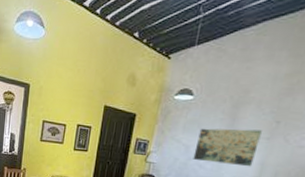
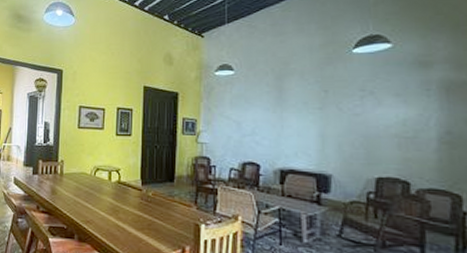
wall art: present [193,128,262,167] -> none [247,100,313,140]

